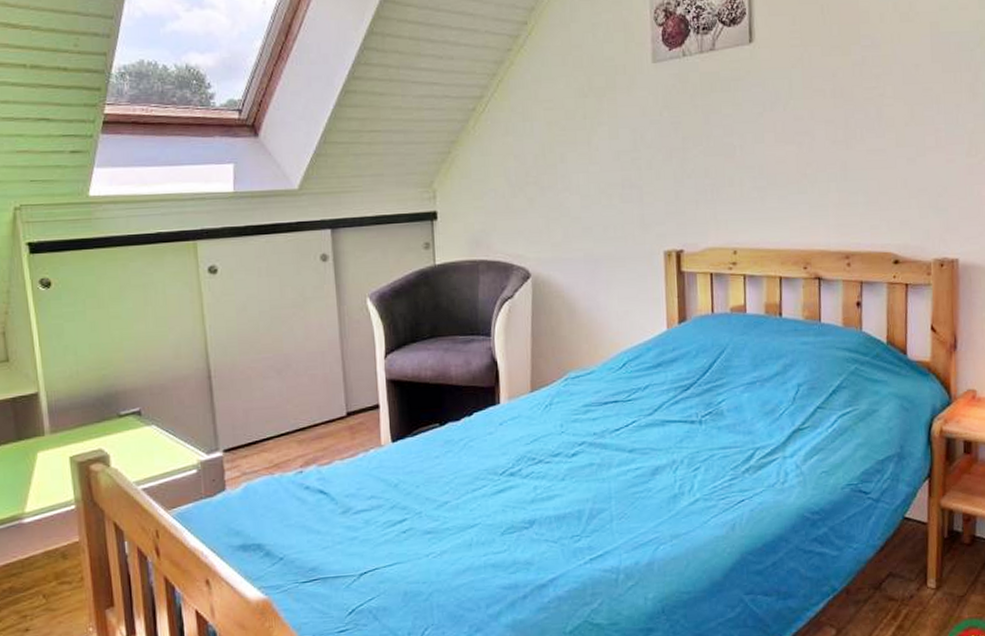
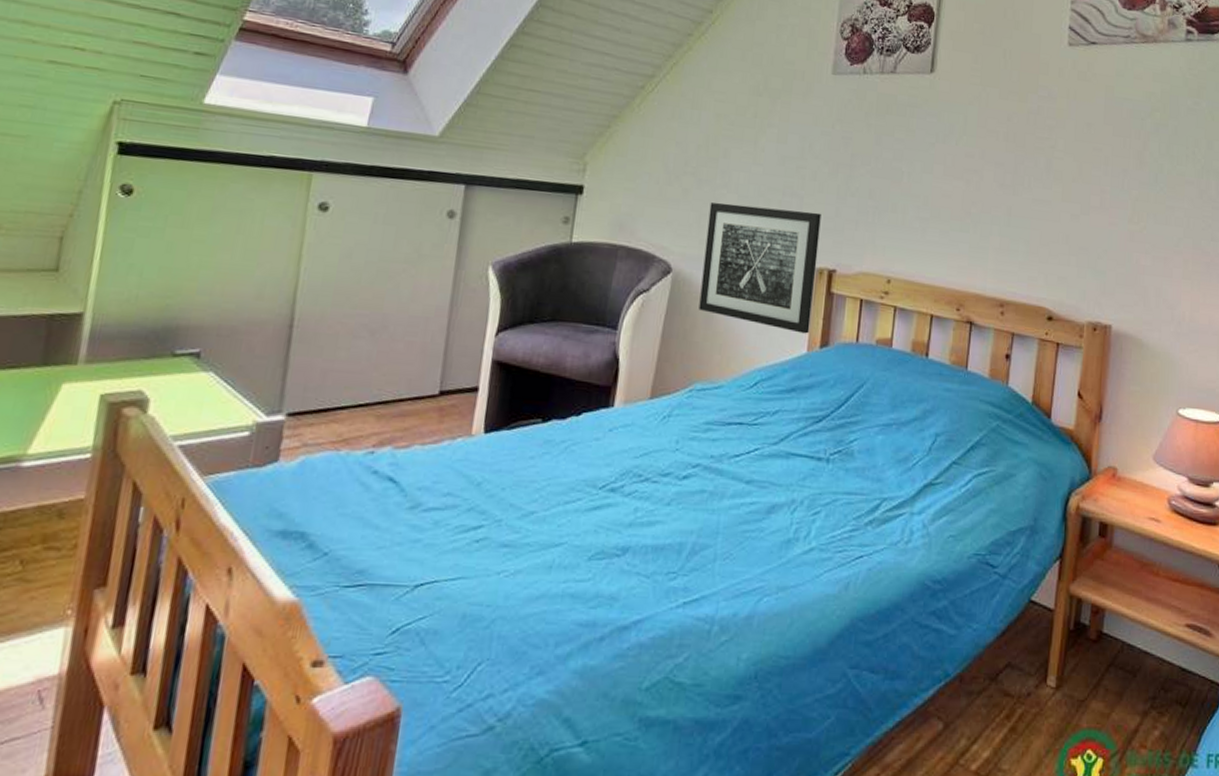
wall art: none [555,199,667,314] -> present [698,202,821,334]

